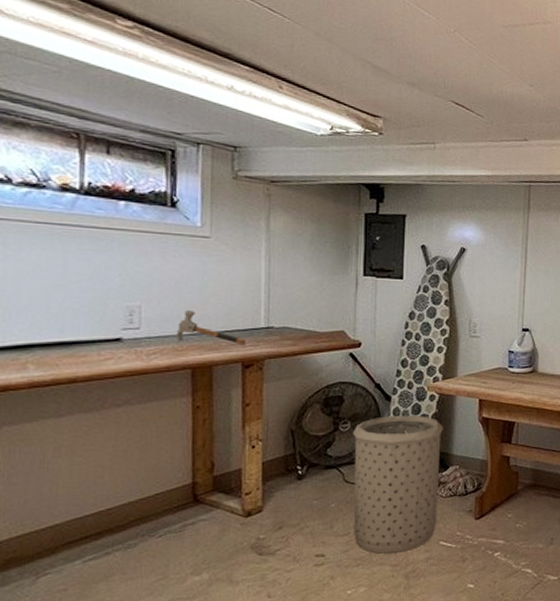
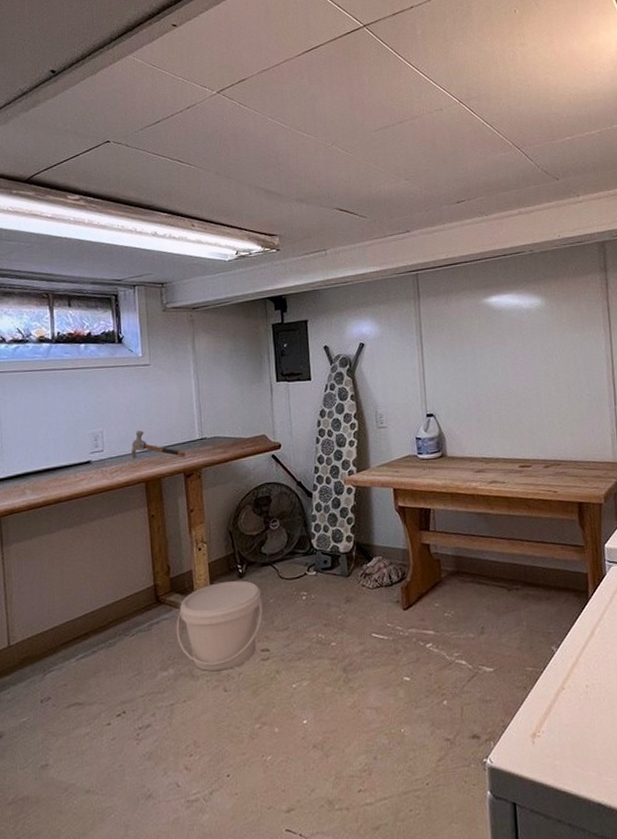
bucket: none [215,483,322,577] -> present [176,580,263,672]
laundry basket: present [353,415,443,554] -> none [282,509,367,648]

